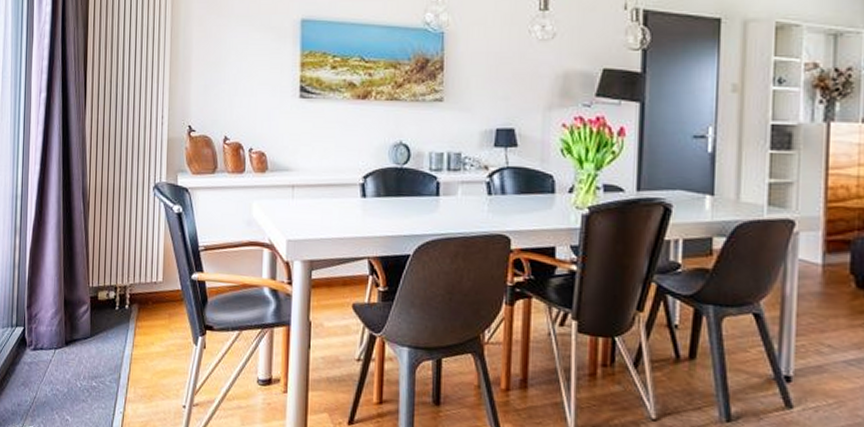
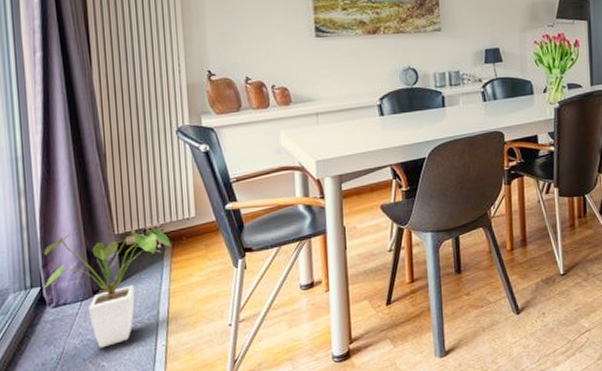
house plant: none [26,279,138,402] -> present [43,227,171,348]

